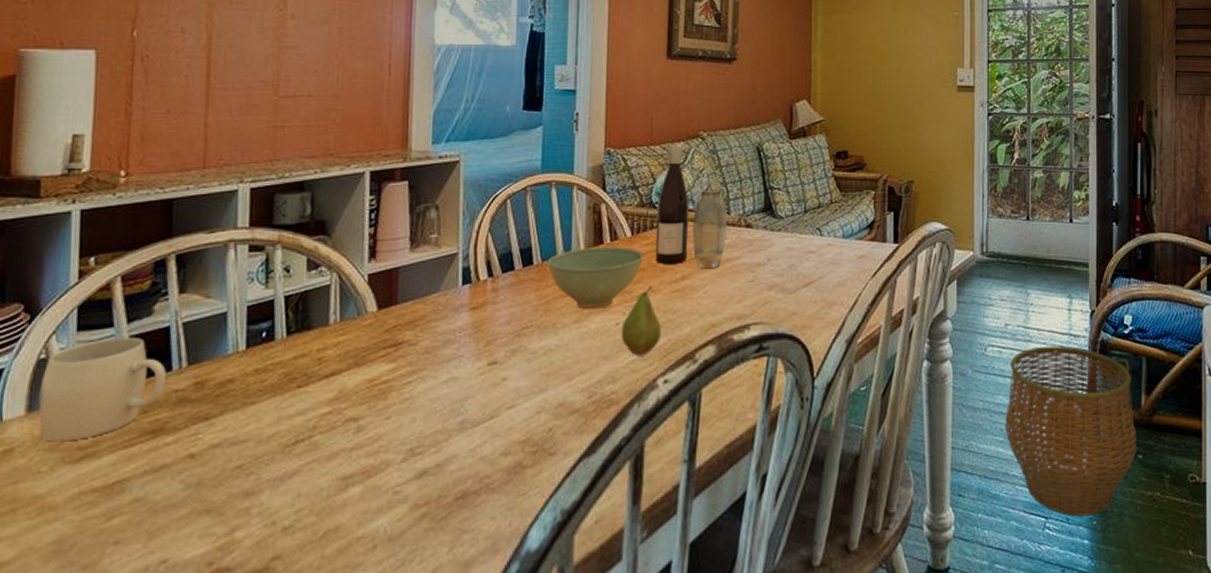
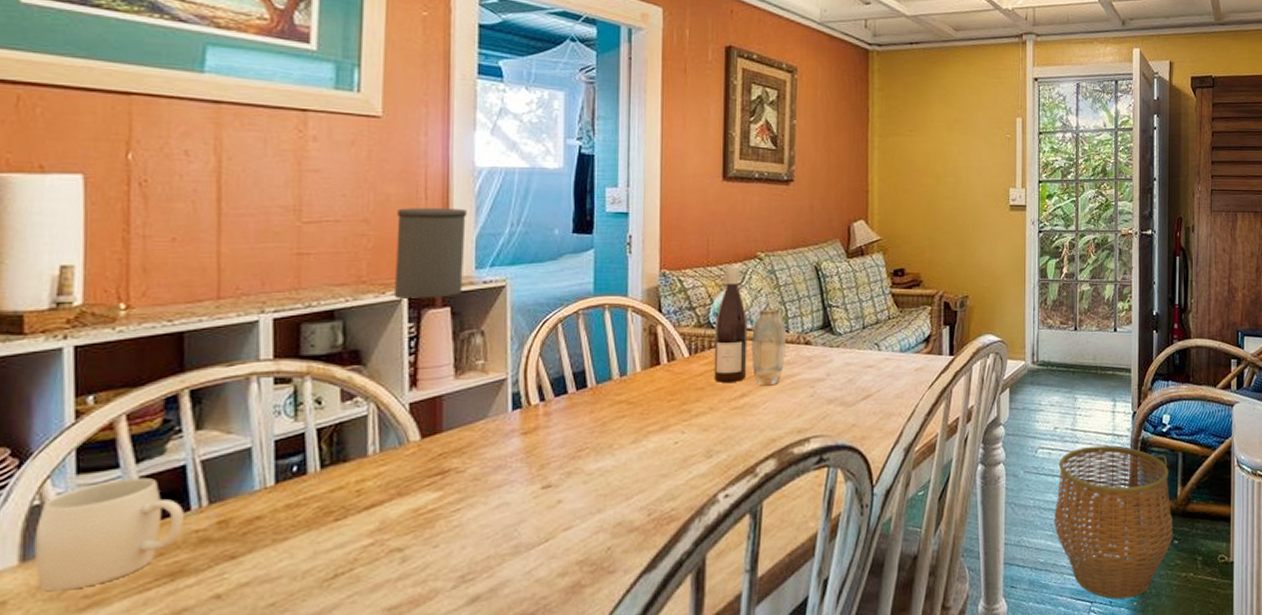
canister: none [358,84,427,172] -> present [395,208,468,299]
bowl: present [548,247,644,309] -> none [603,367,702,429]
fruit: present [621,285,661,356] -> none [680,403,721,473]

